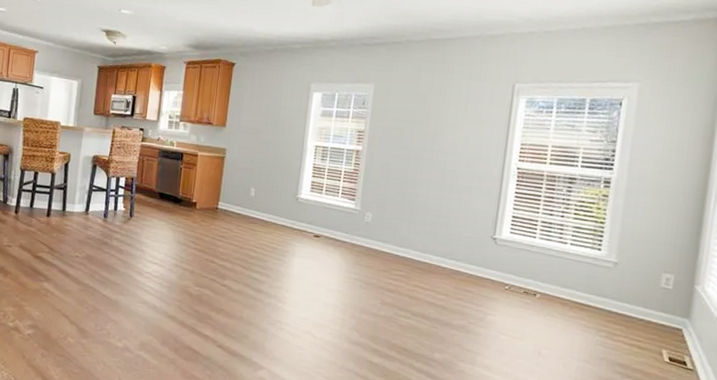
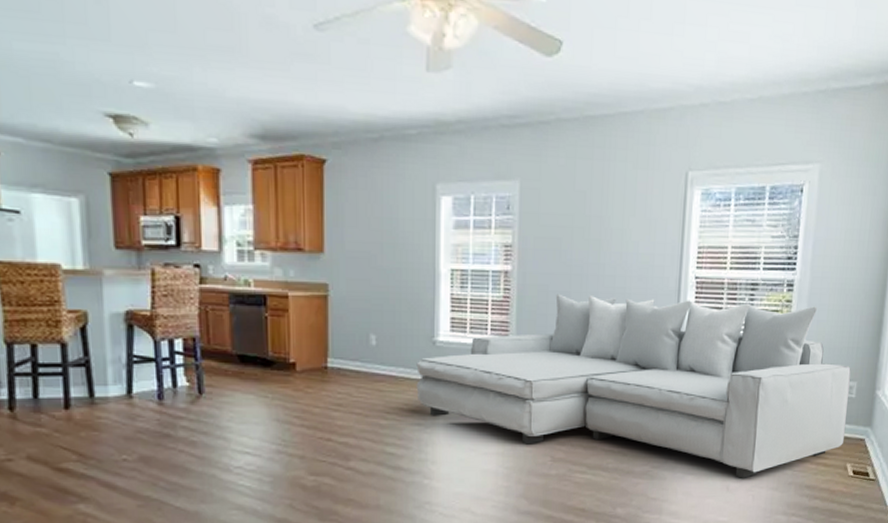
sectional sofa: none [280,171,668,347] -> present [416,293,851,478]

